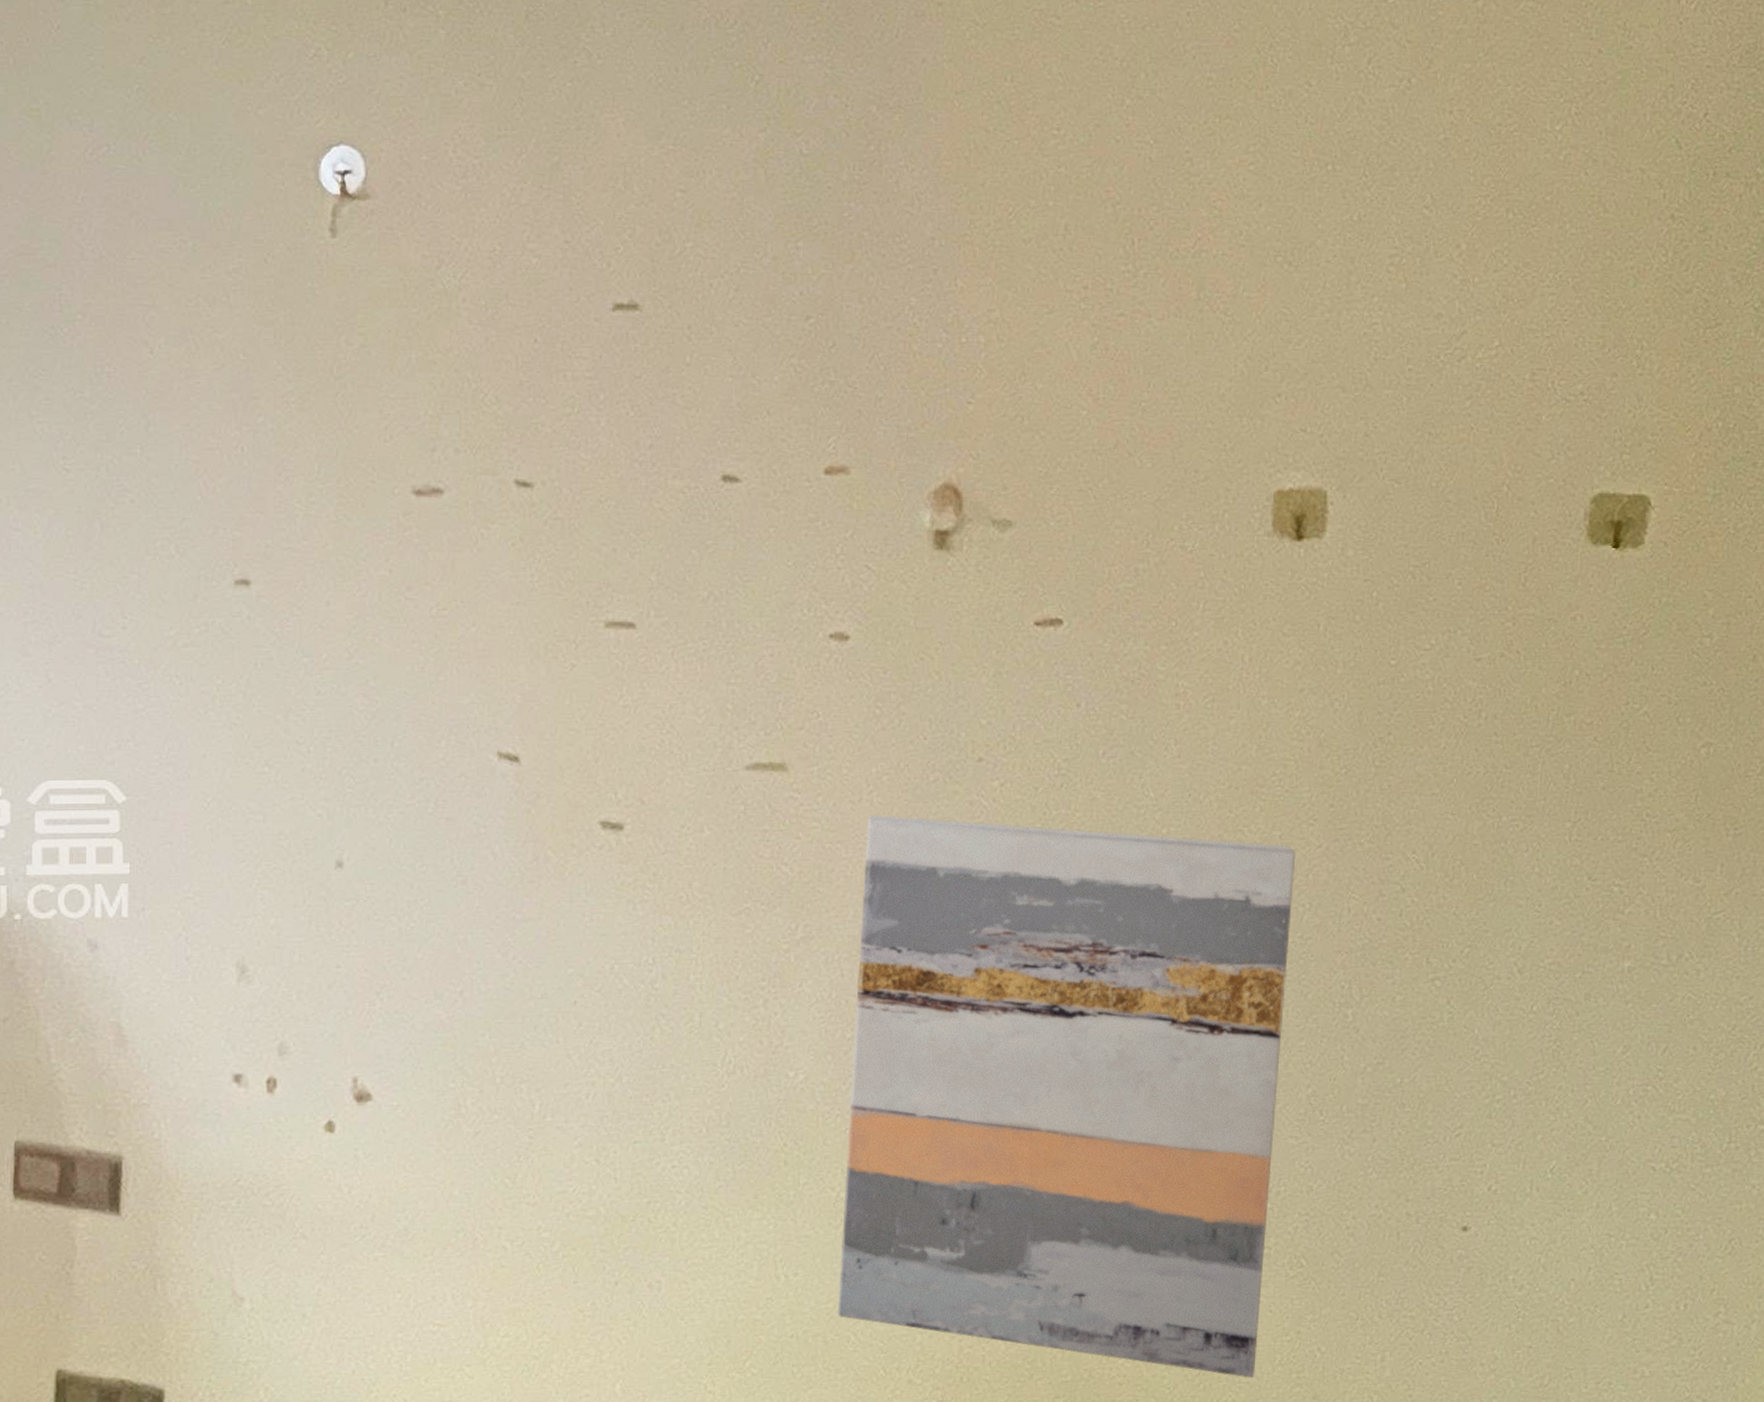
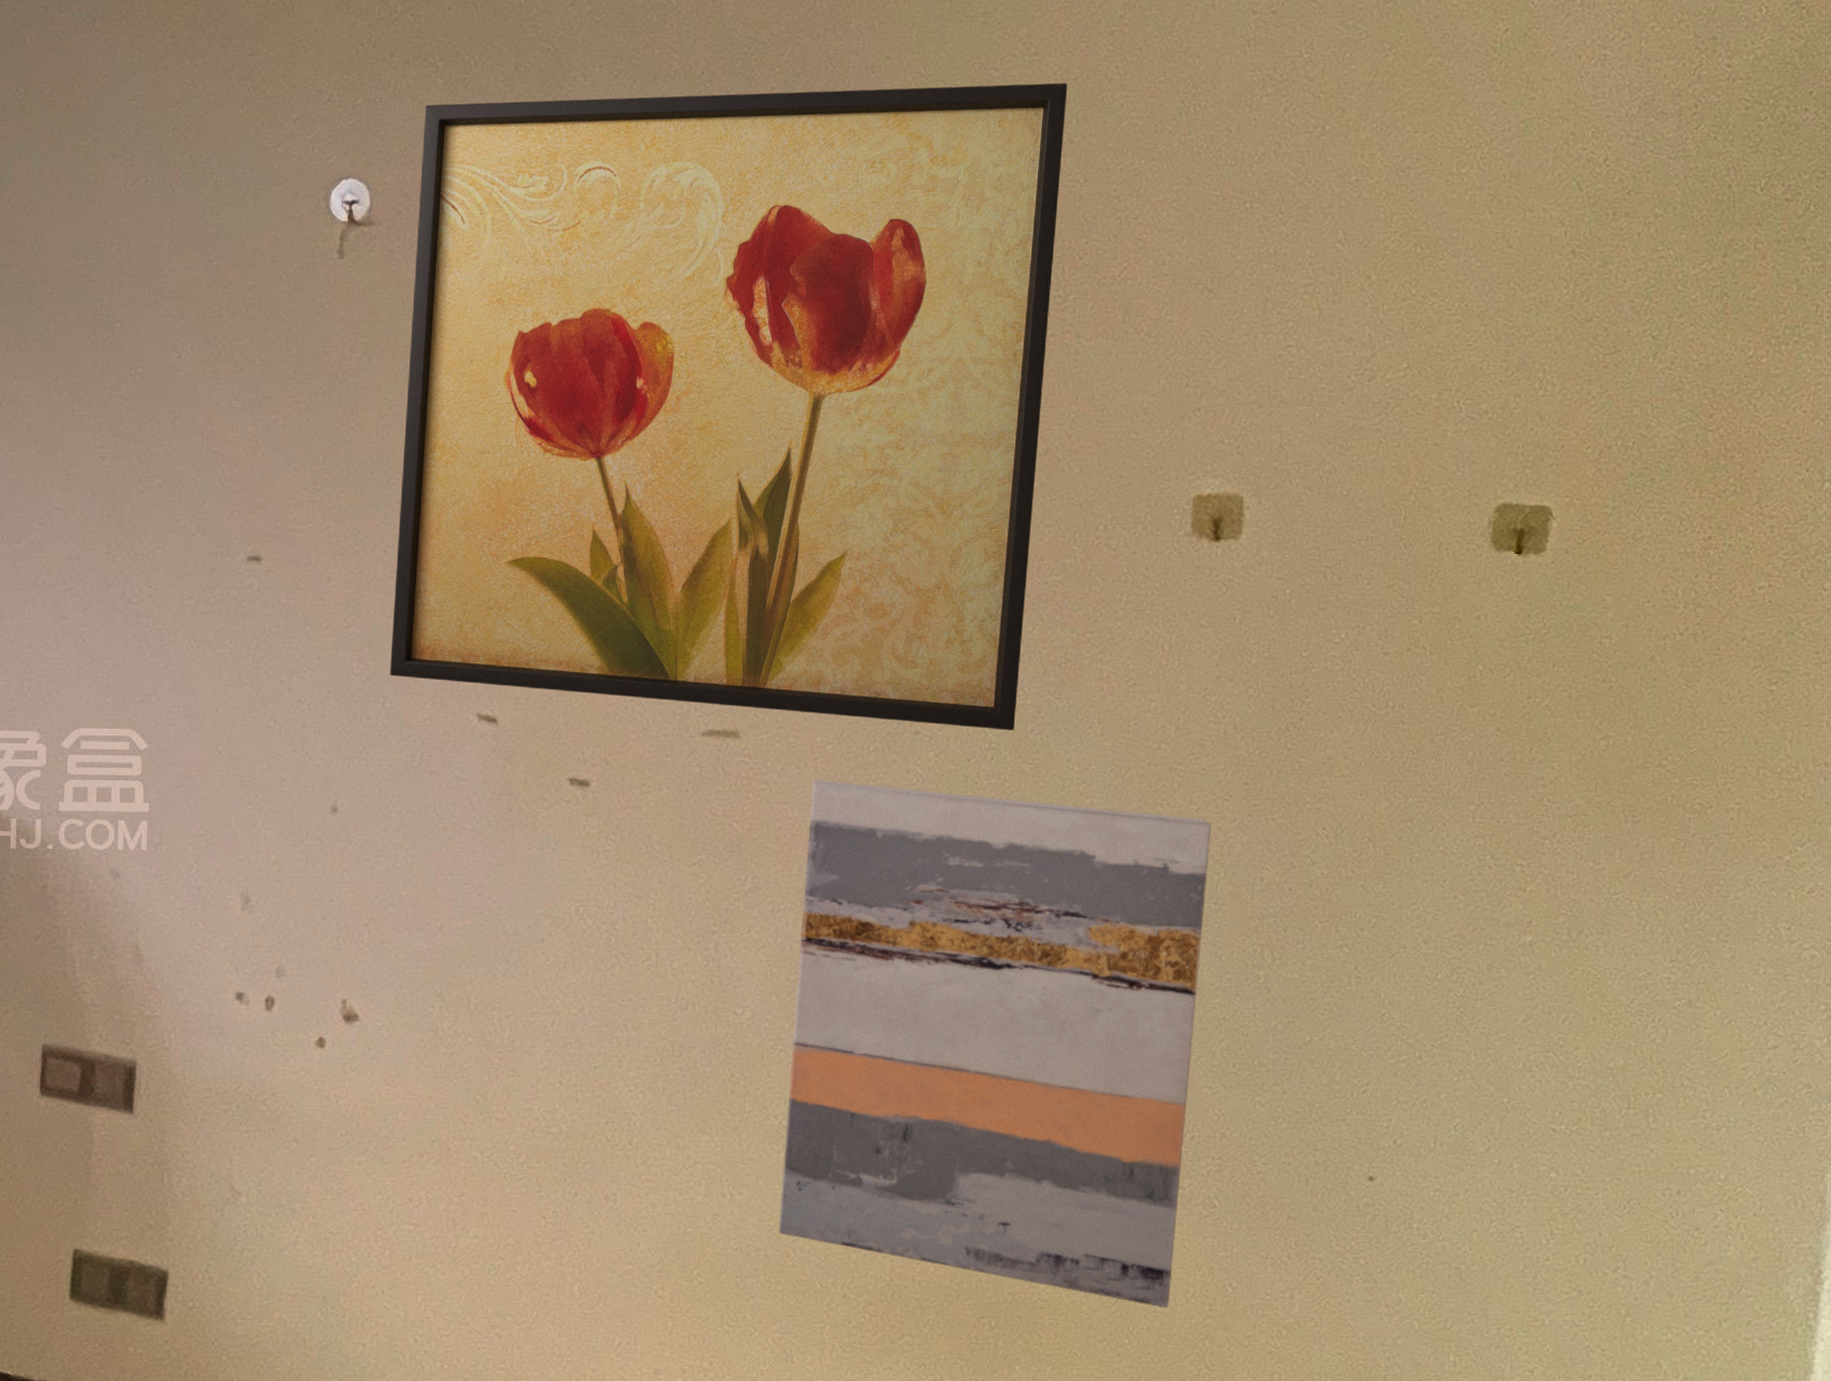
wall art: none [399,32,1136,755] -> present [390,83,1068,731]

